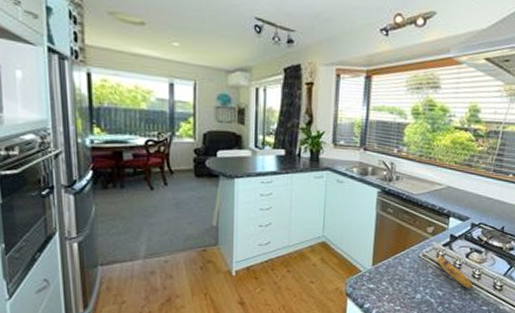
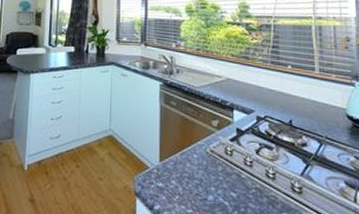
banana: present [437,255,473,288] -> none [226,151,268,190]

